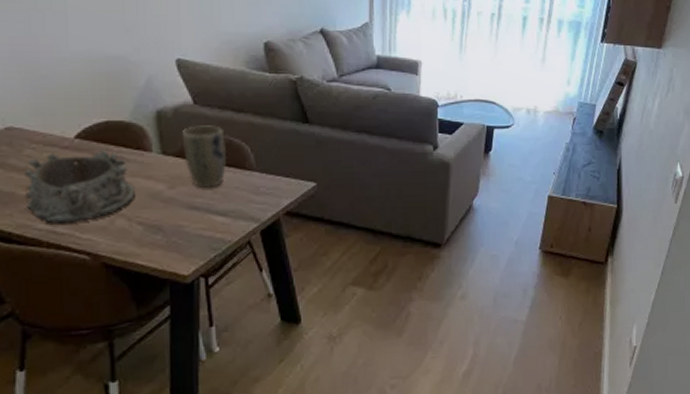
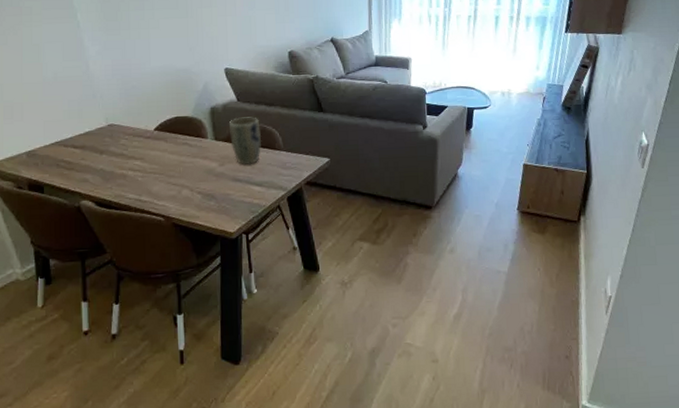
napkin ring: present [23,150,135,224] -> none [120,138,196,194]

